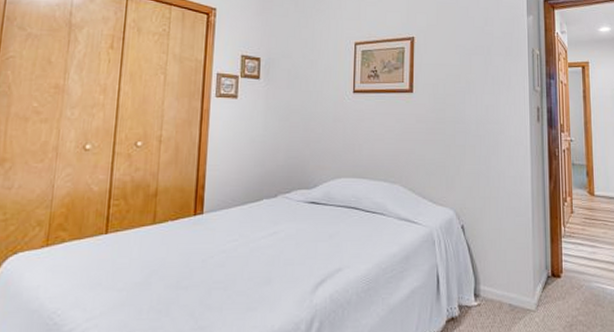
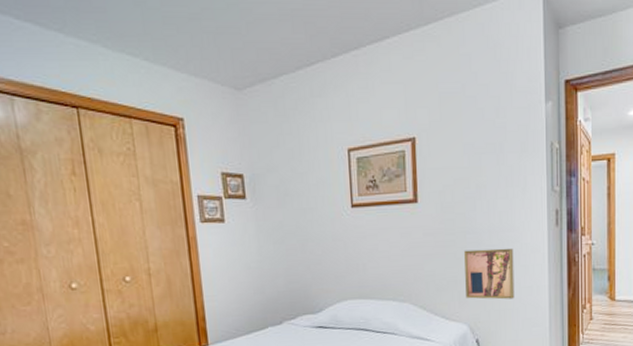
wall art: none [453,138,499,188] -> present [464,248,515,300]

